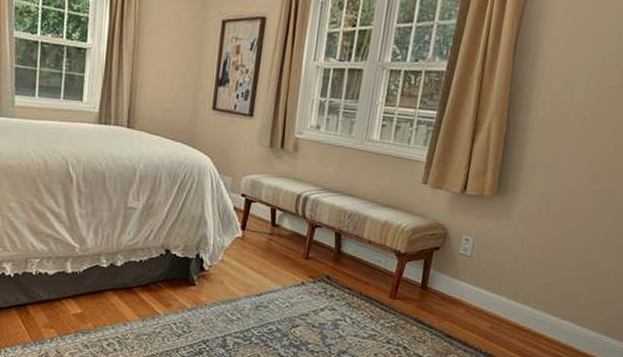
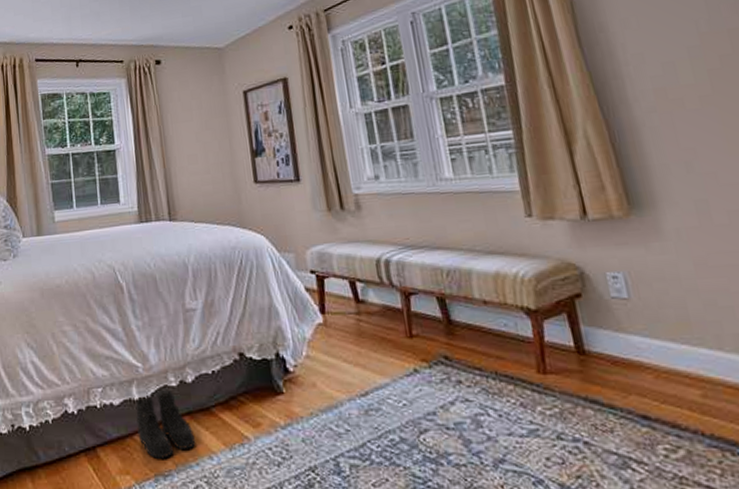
boots: none [66,269,115,320] -> present [135,390,196,459]

